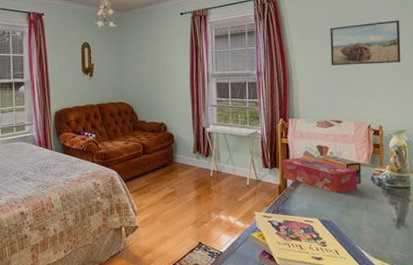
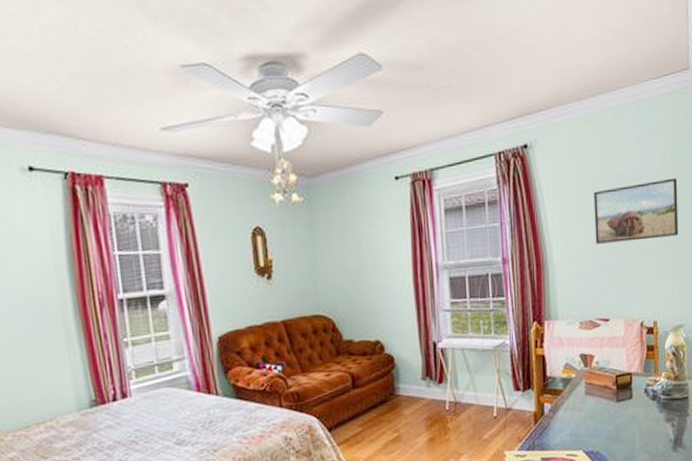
tissue box: present [282,157,357,193] -> none [538,371,628,414]

